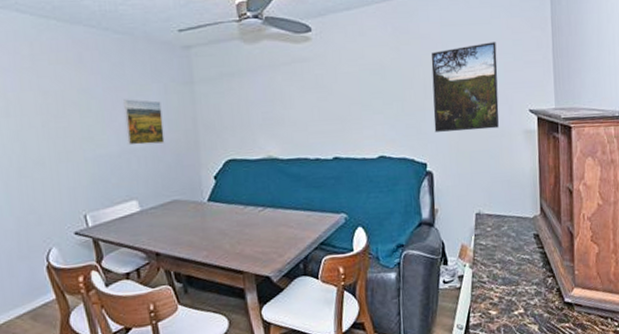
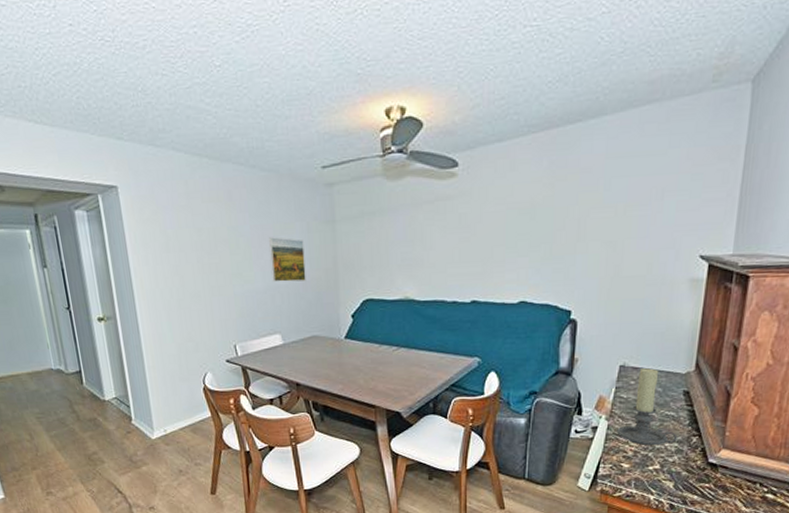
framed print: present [431,42,499,132] -> none [584,176,671,278]
candle holder: none [481,214,535,291] -> present [617,368,678,446]

